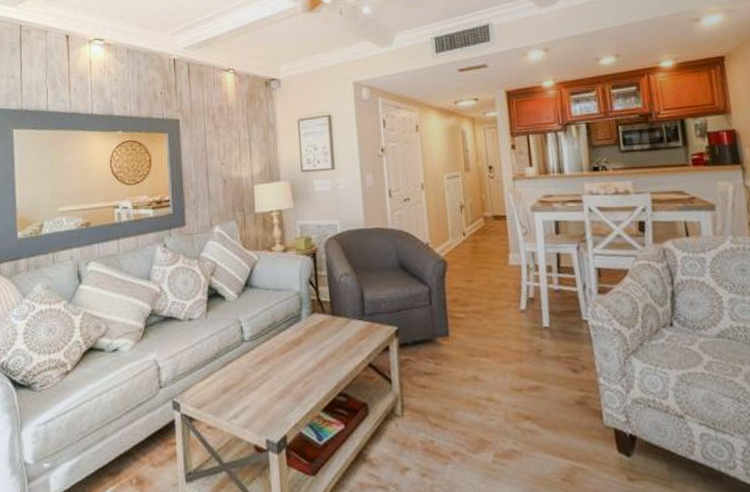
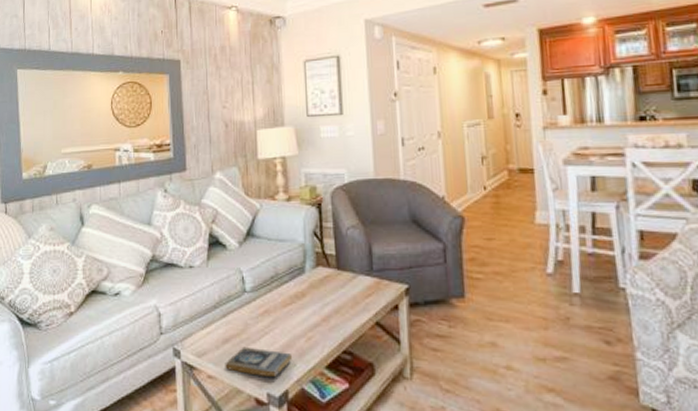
book: none [224,395,291,423] -> present [225,346,293,376]

